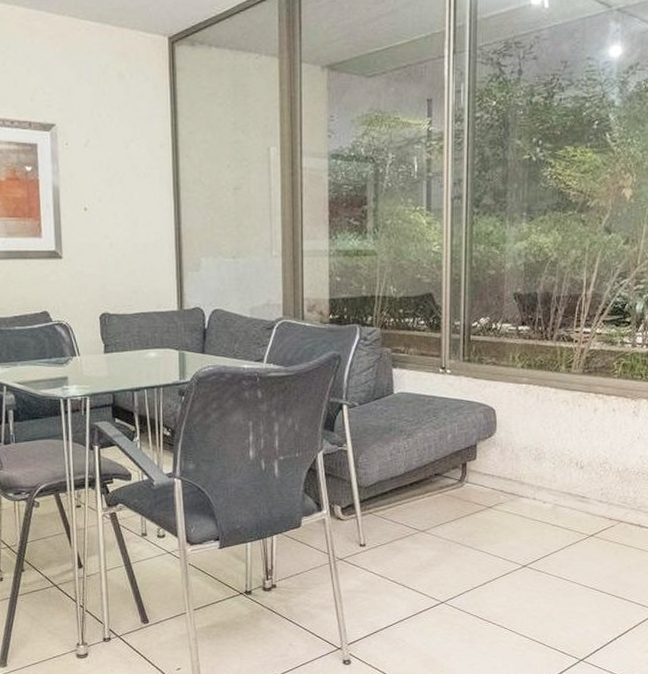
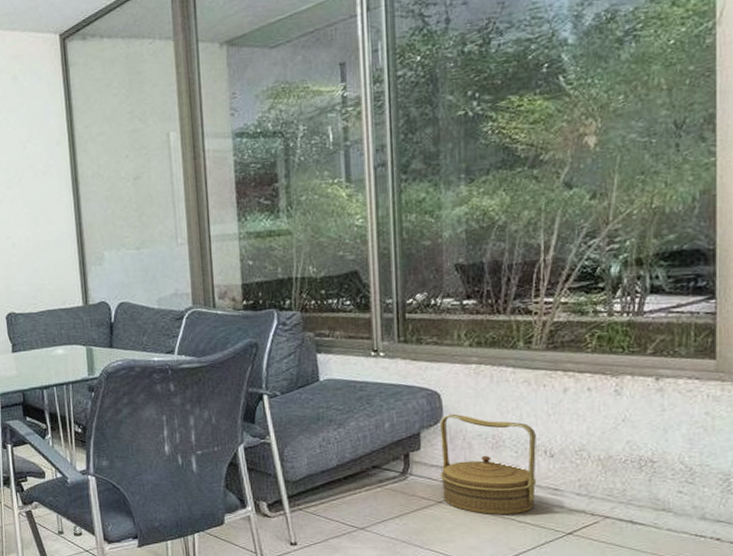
basket: none [491,428,570,520] -> present [439,413,537,515]

